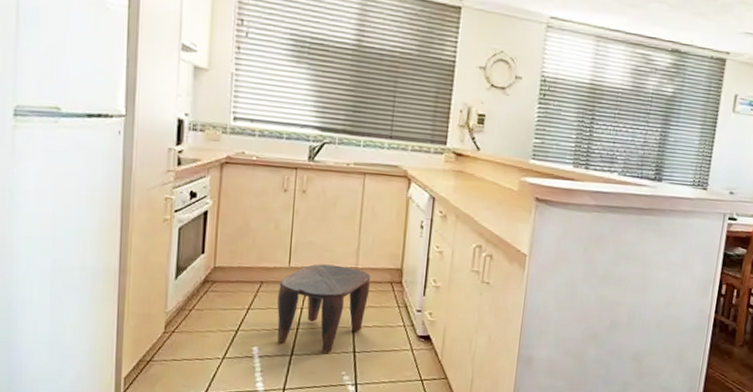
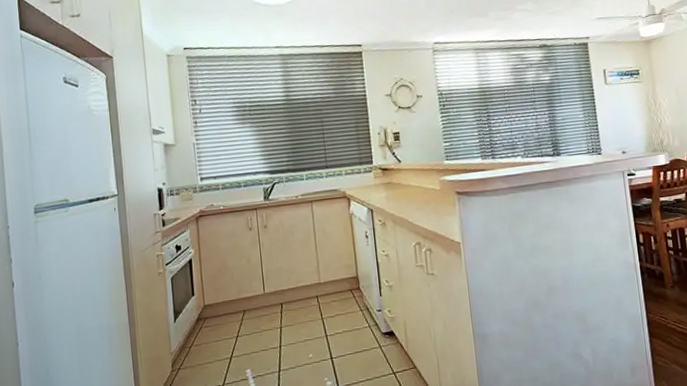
stool: present [277,264,371,353] -> none [258,283,335,364]

